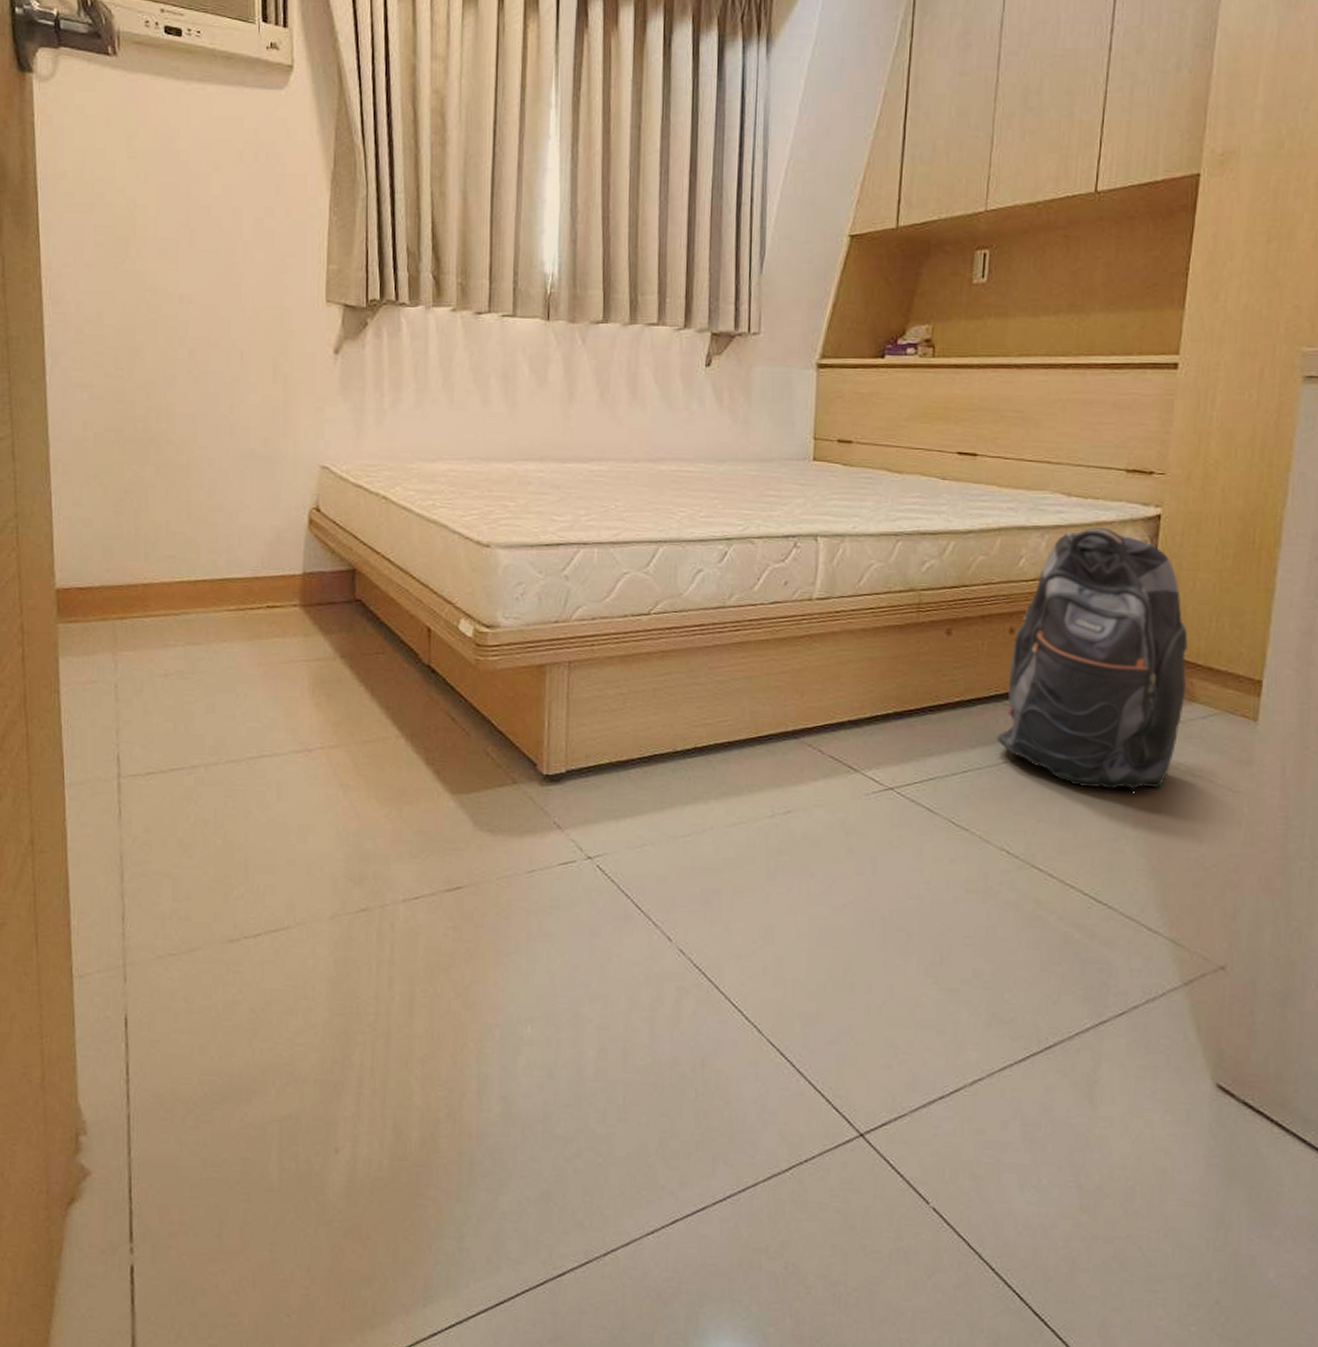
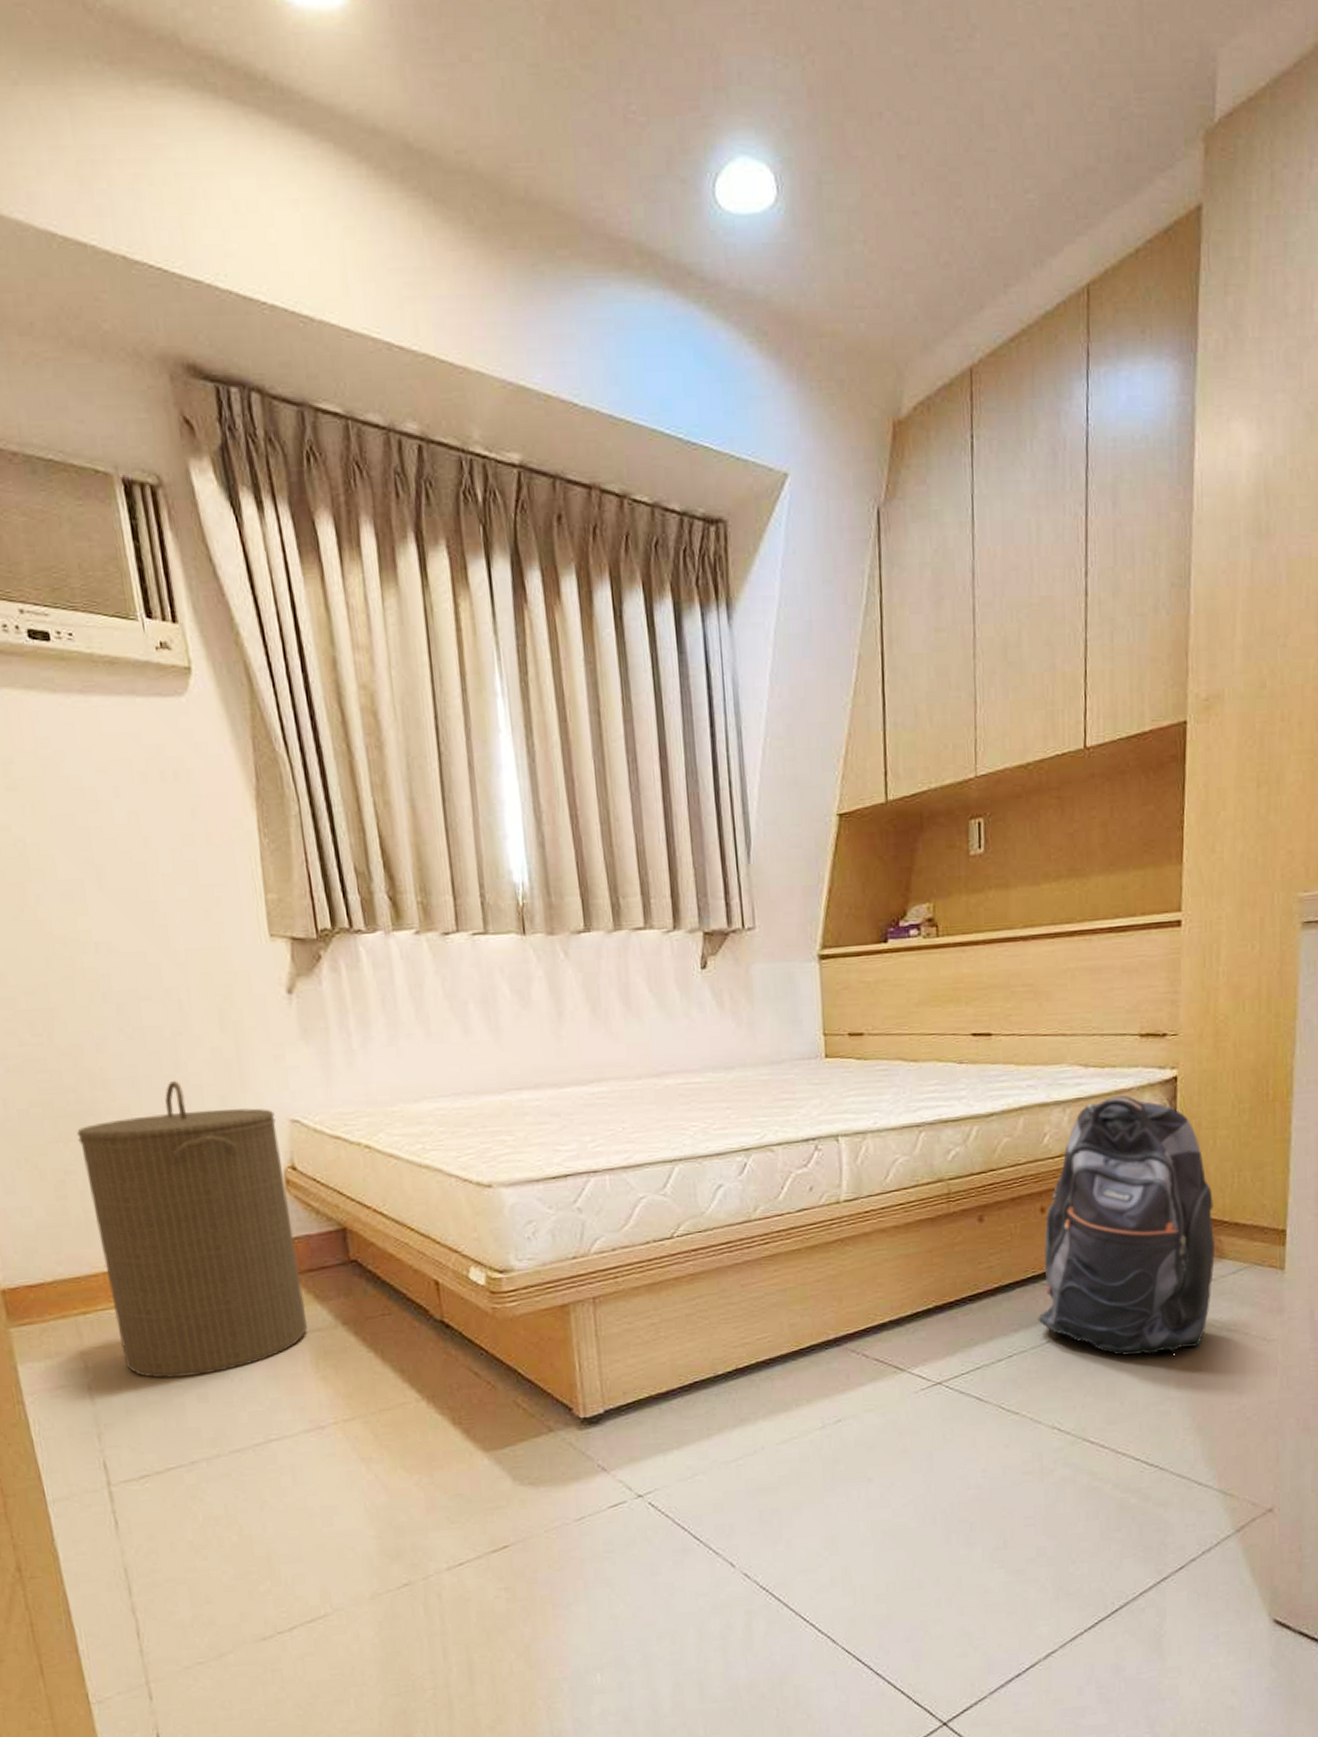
laundry hamper: none [140,420,311,688] -> present [77,1080,308,1379]

